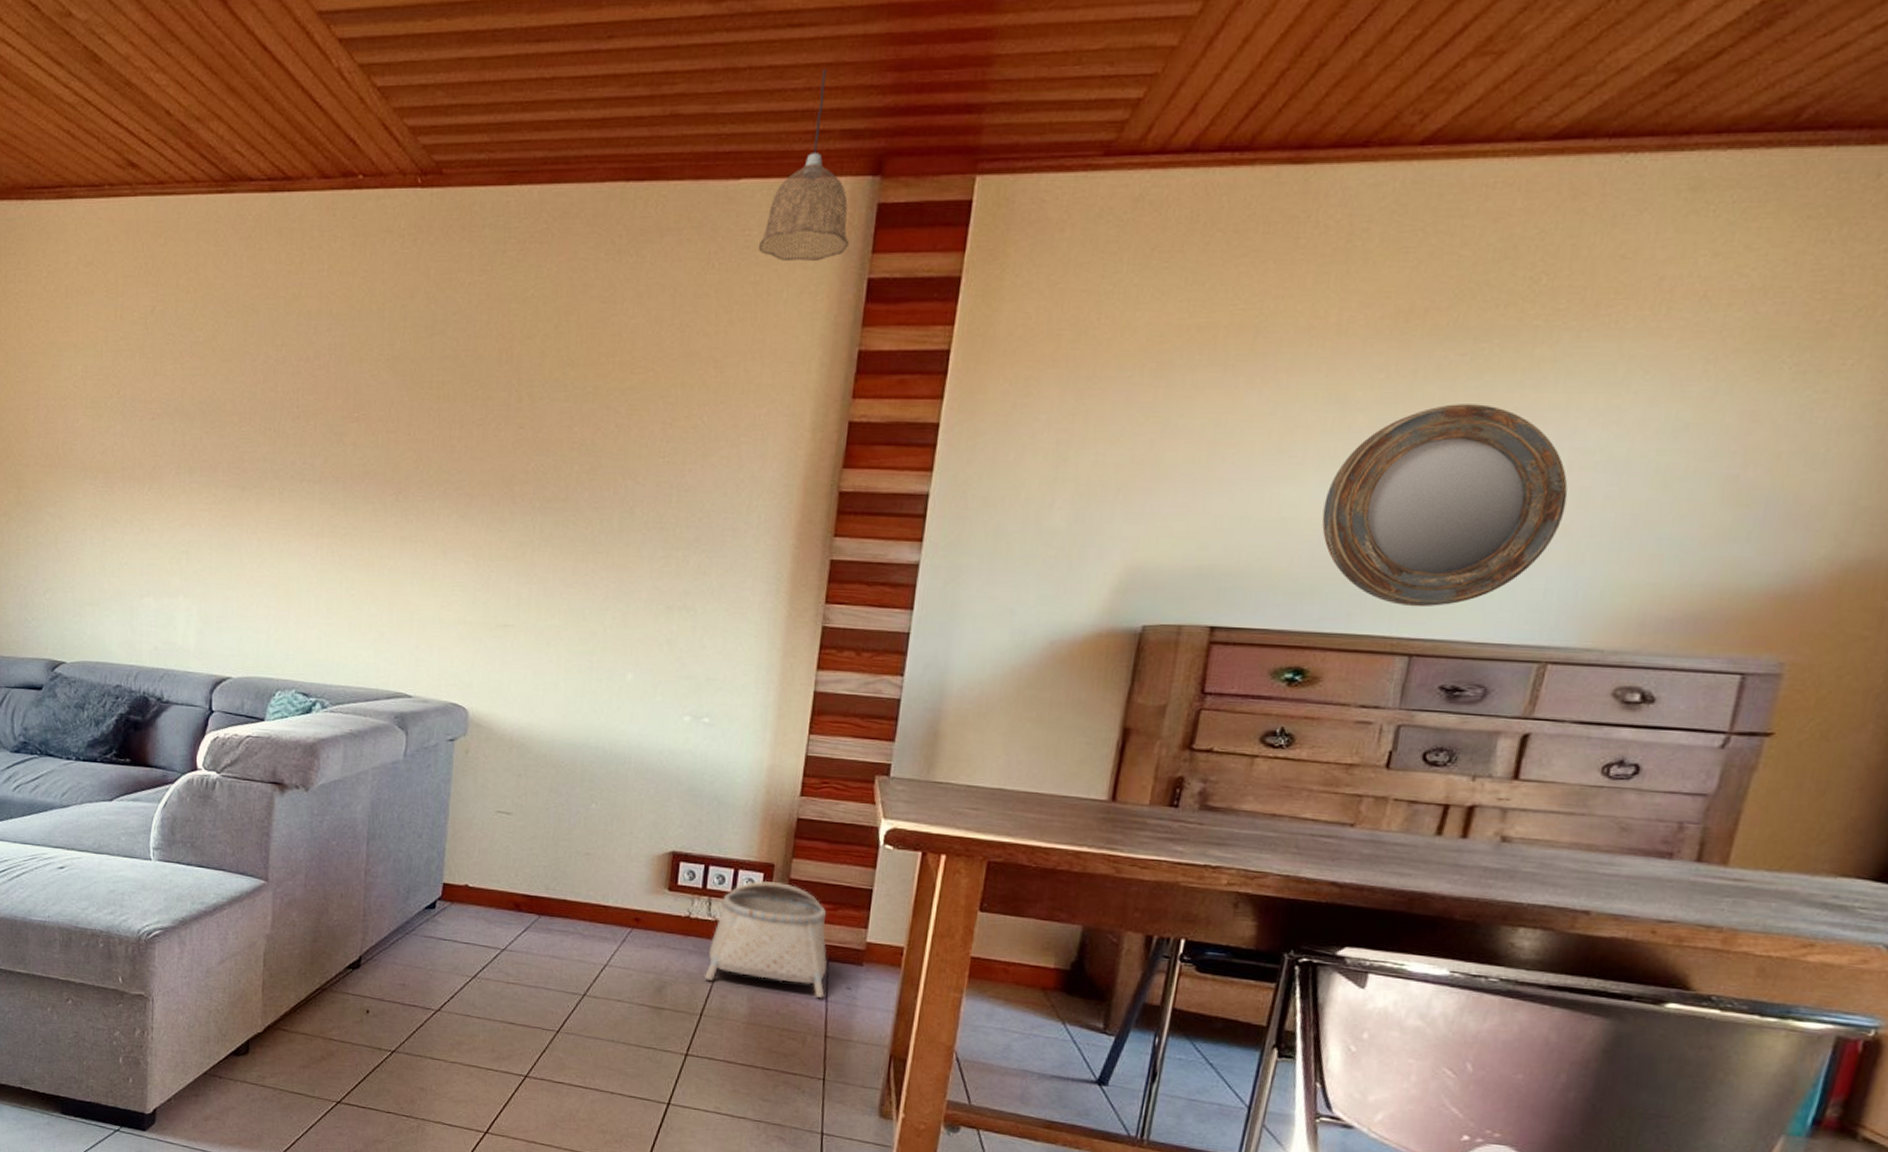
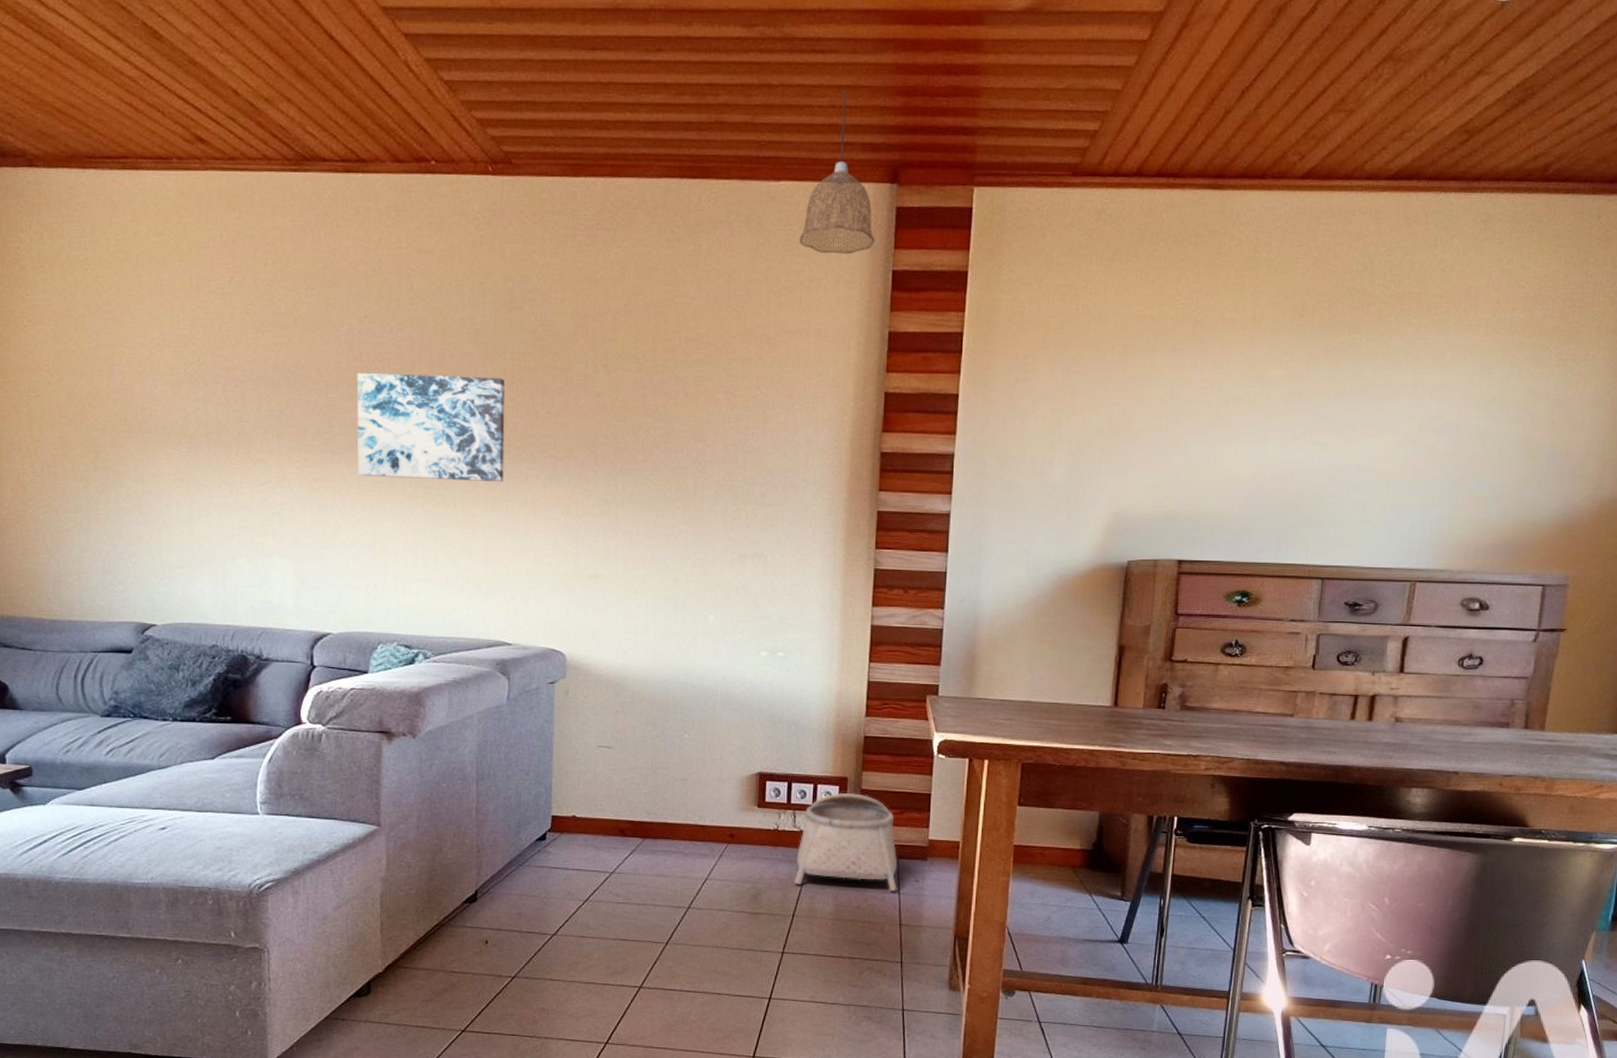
wall art: none [266,405,421,522] -> present [356,373,505,483]
home mirror: present [1322,404,1568,607] -> none [1253,381,1420,541]

